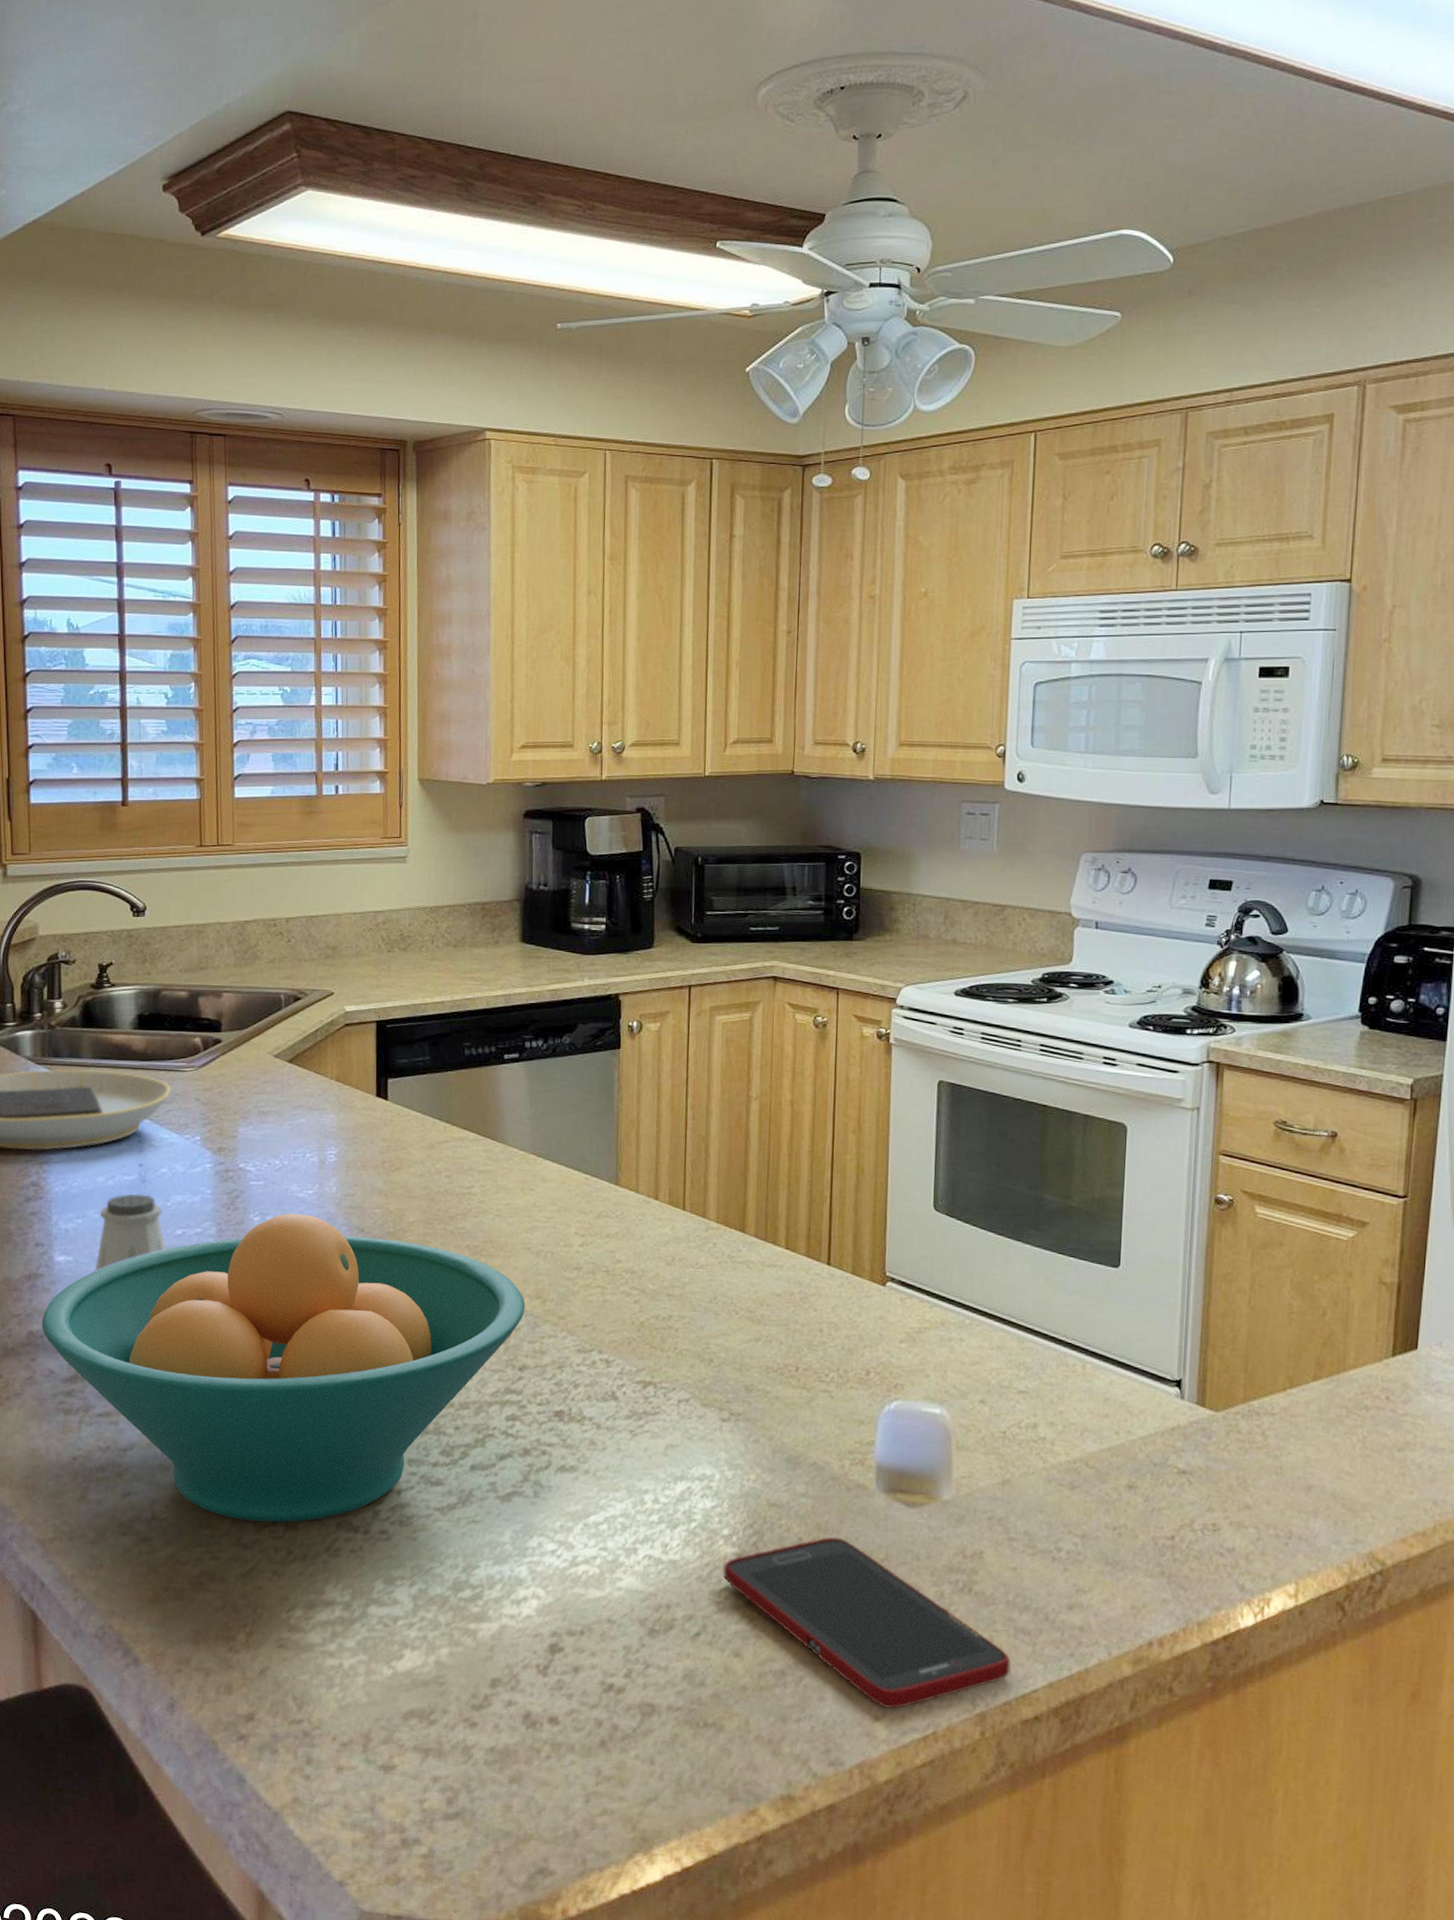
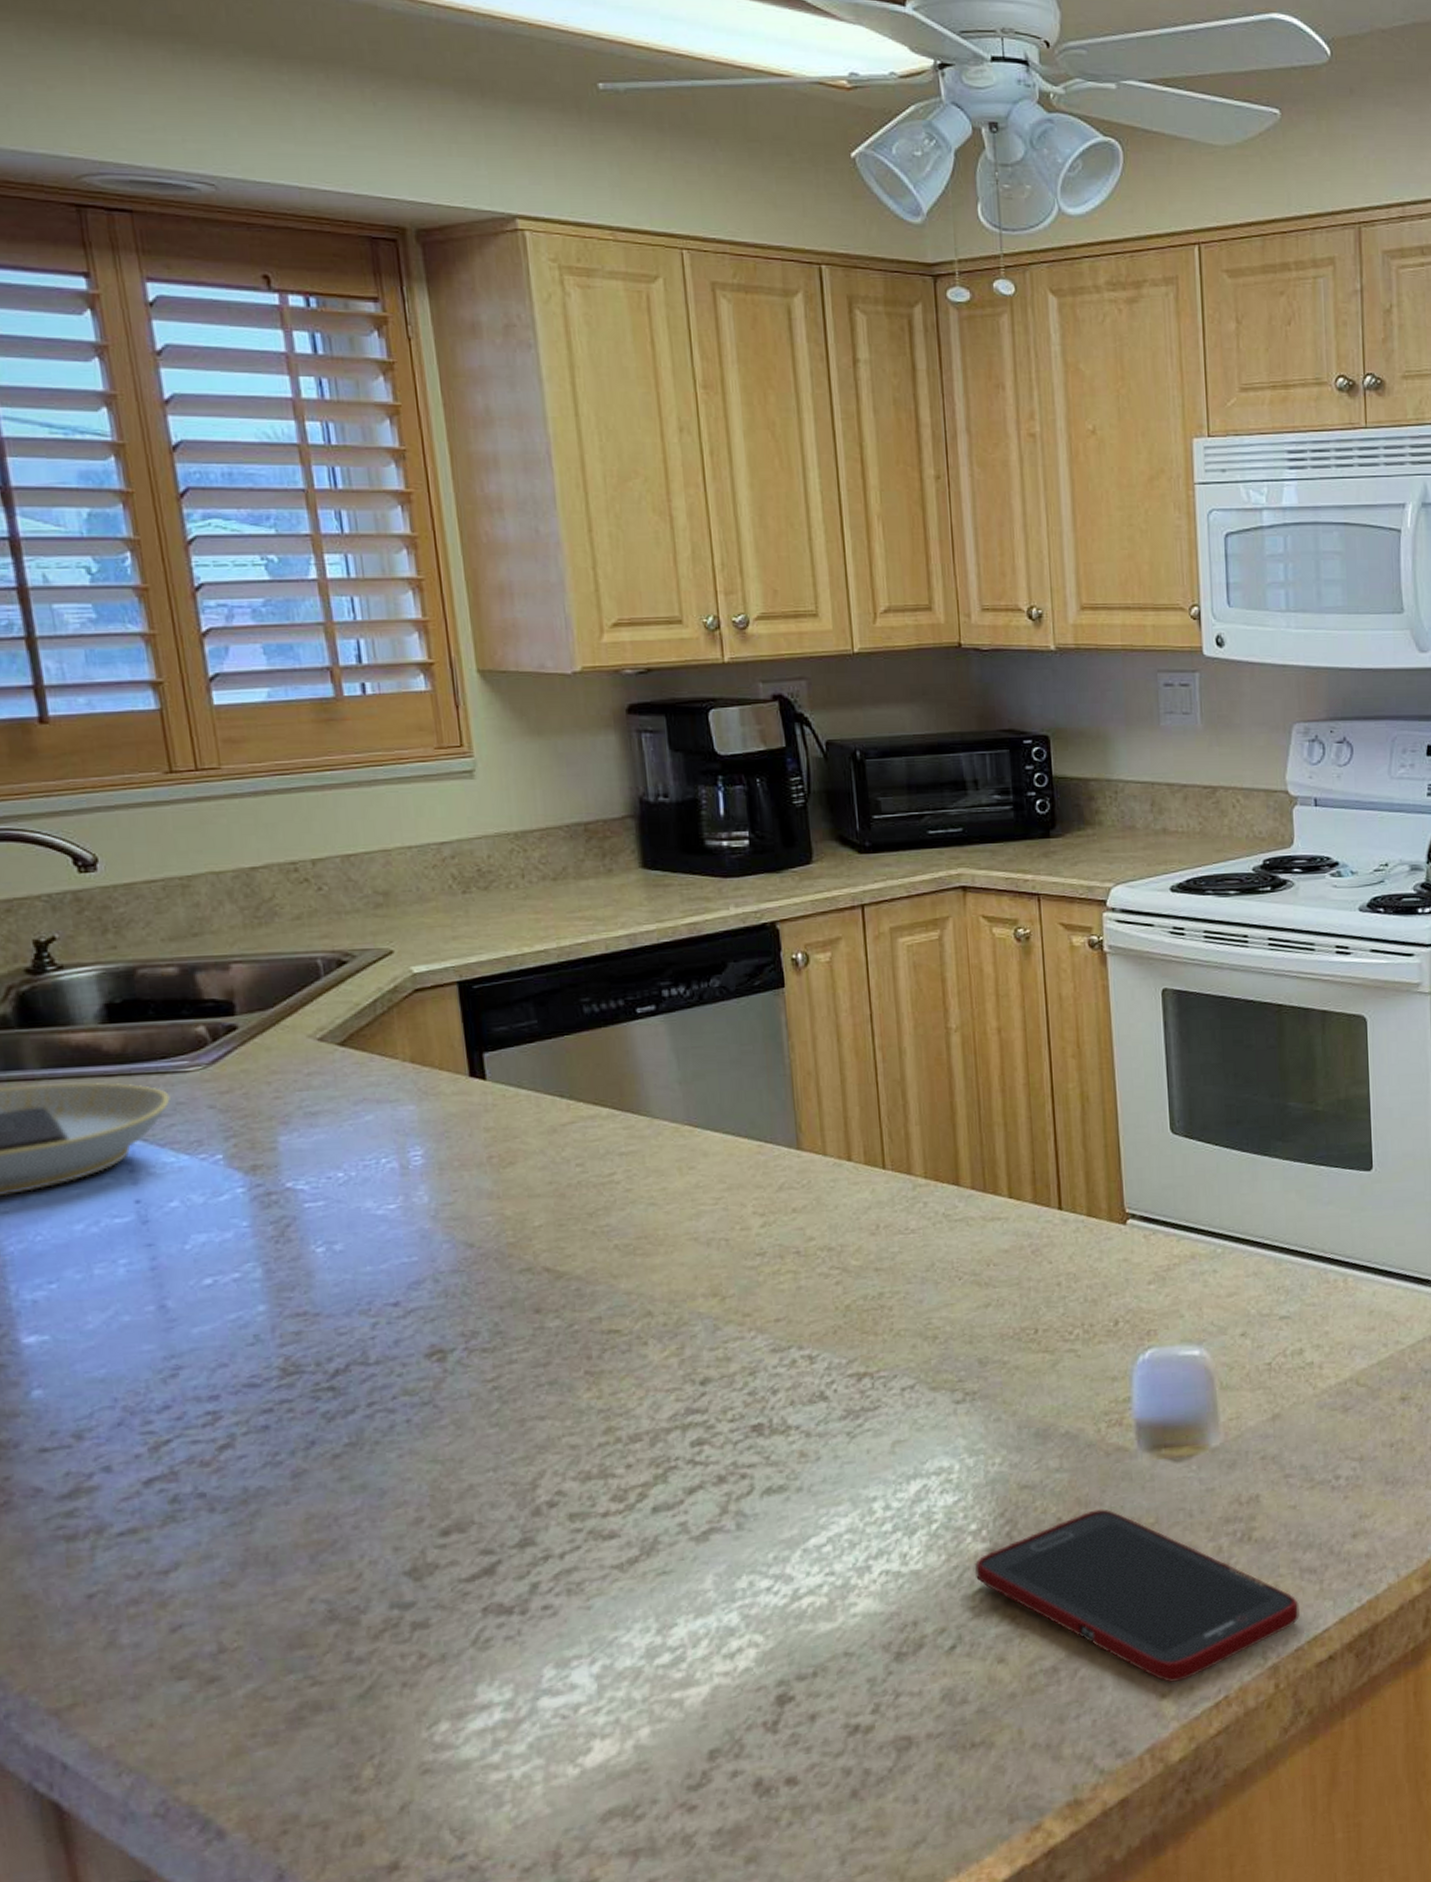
fruit bowl: present [42,1213,526,1523] -> none [12,1235,700,1630]
saltshaker: present [95,1194,166,1271] -> none [83,1239,192,1349]

